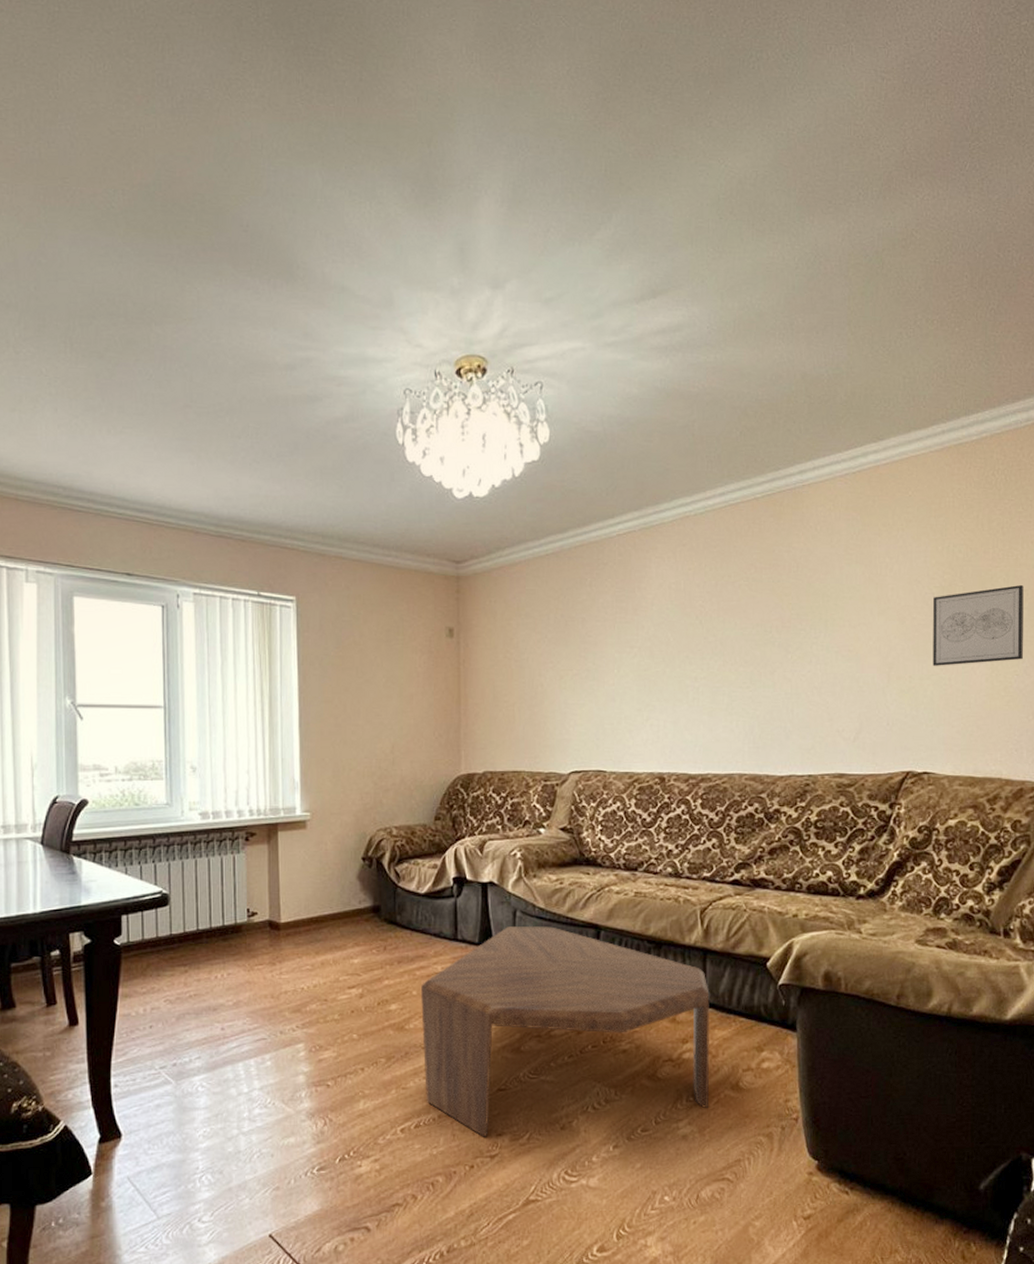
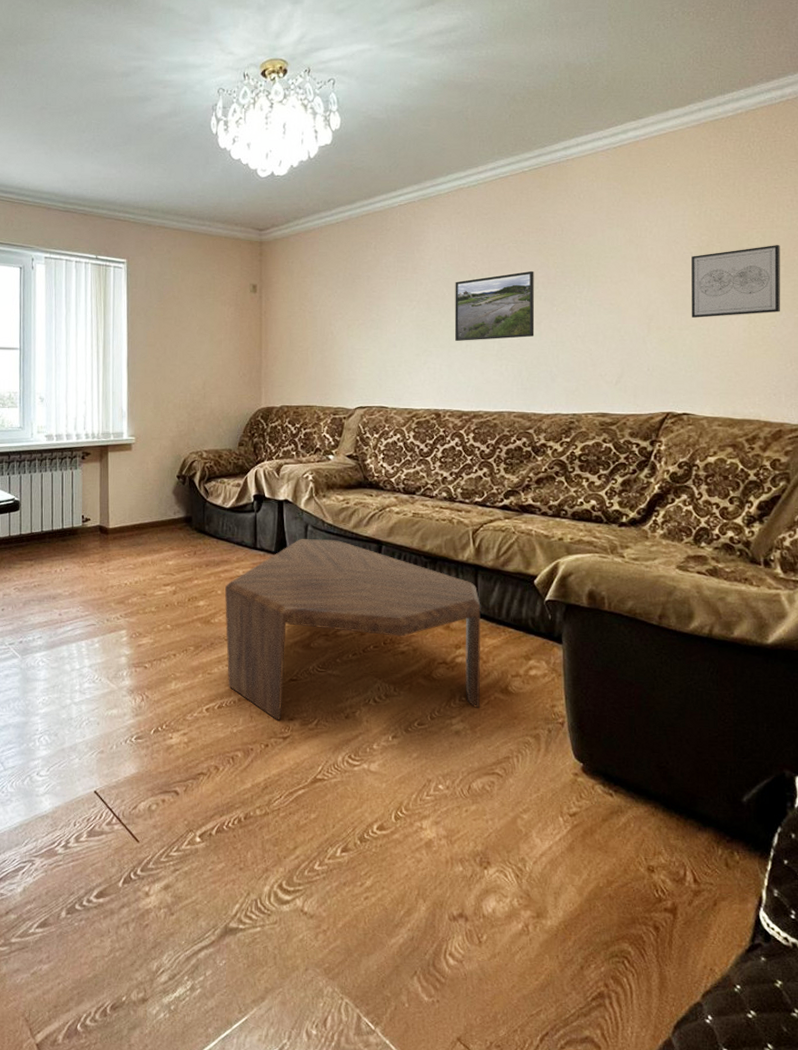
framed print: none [680,612,768,695] -> present [454,270,535,342]

